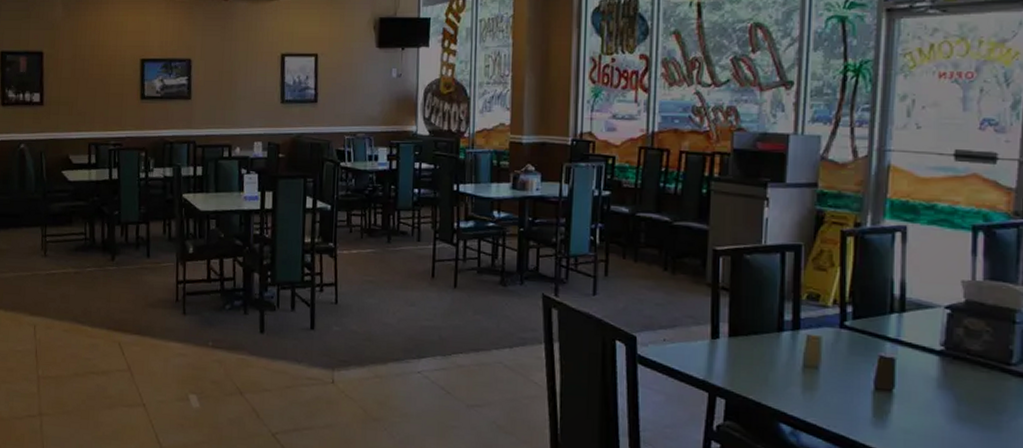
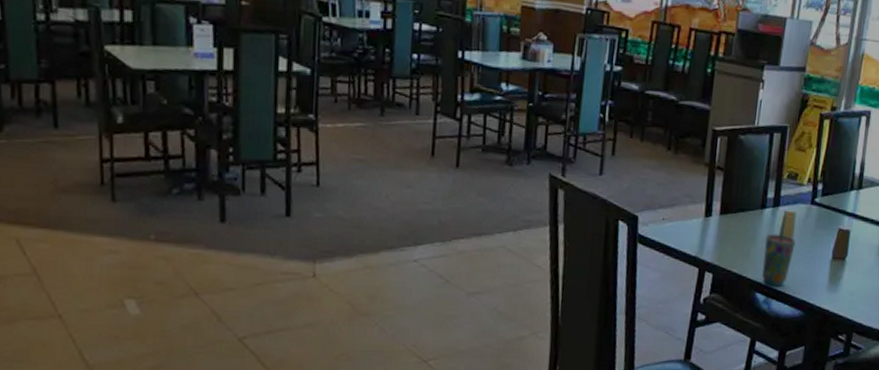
cup: none [784,341,824,419] -> present [761,216,796,288]

